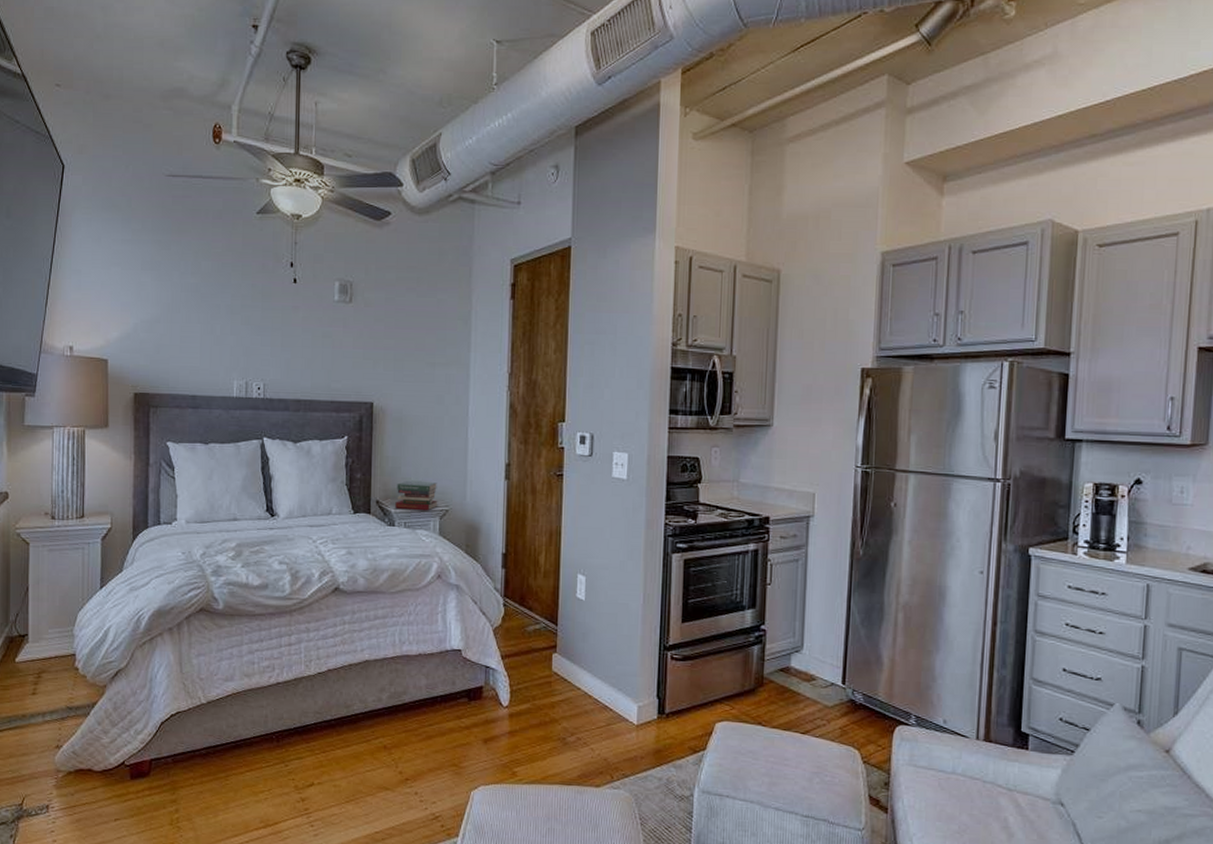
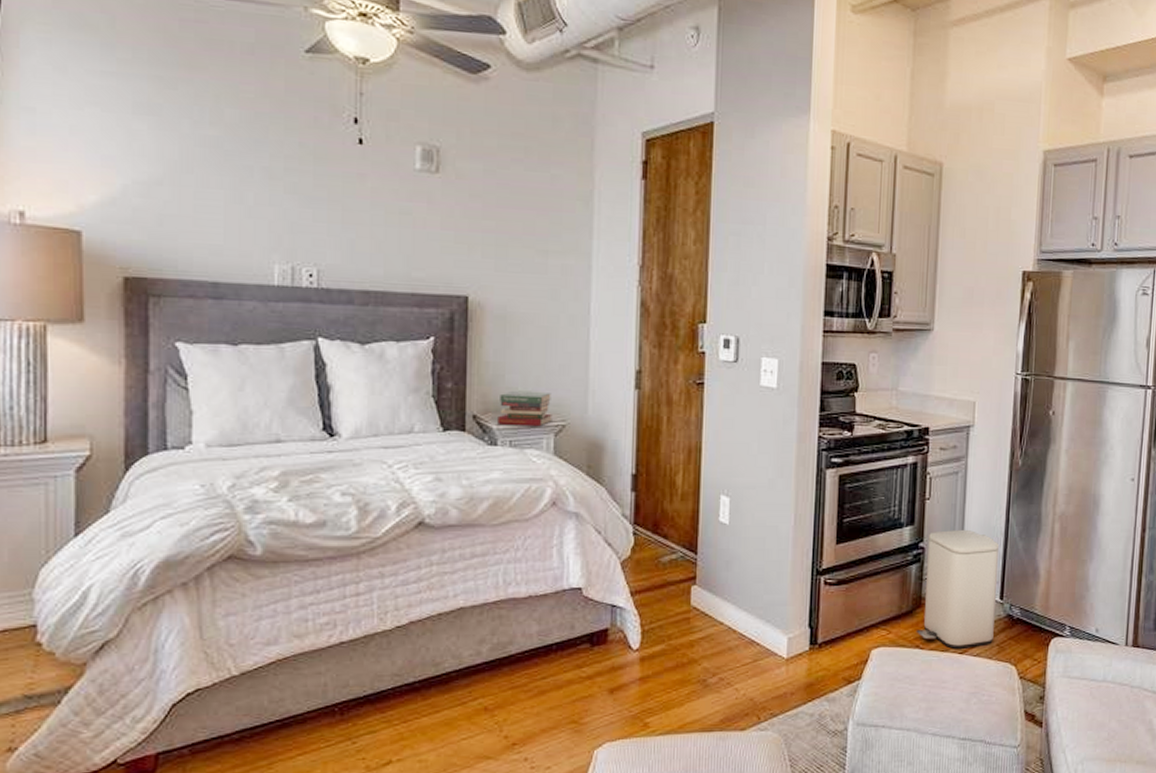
pedal bin: none [758,614,841,729] -> present [916,529,1000,649]

